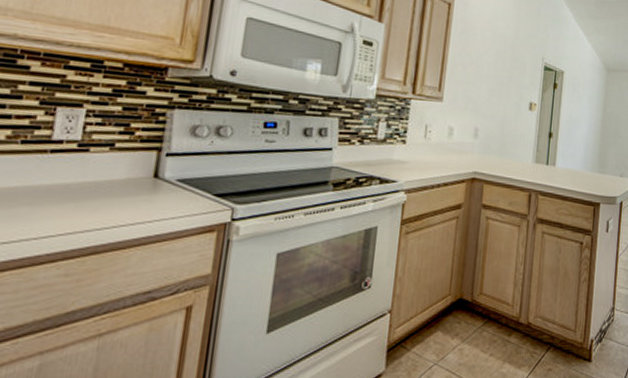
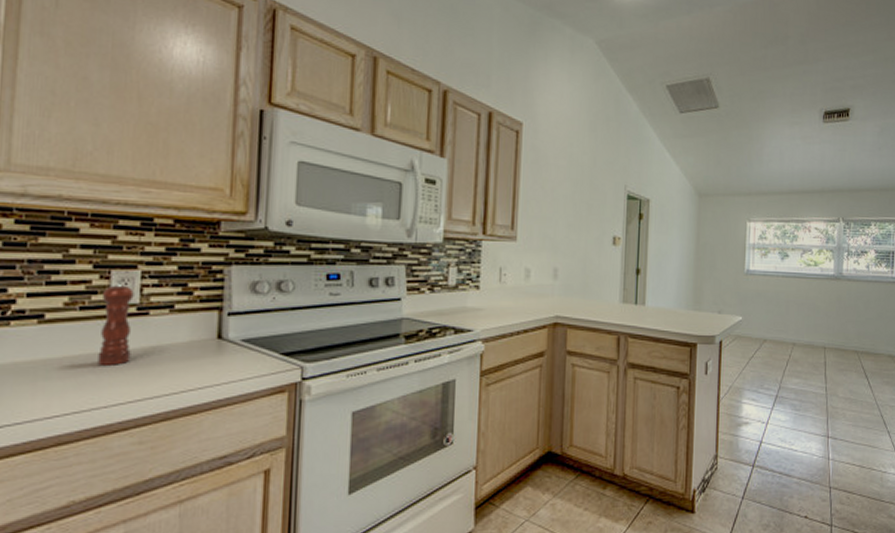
pepper mill: none [32,116,77,199] -> present [98,280,134,365]

